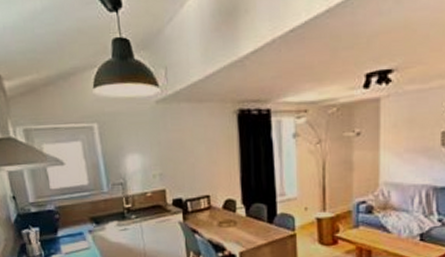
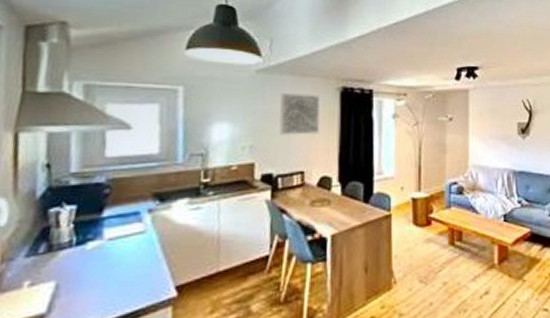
wall art: none [180,119,221,162] -> present [279,93,320,135]

